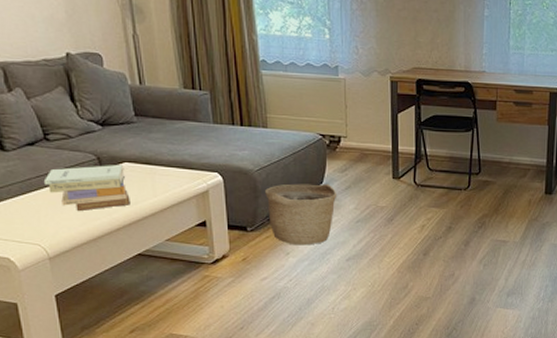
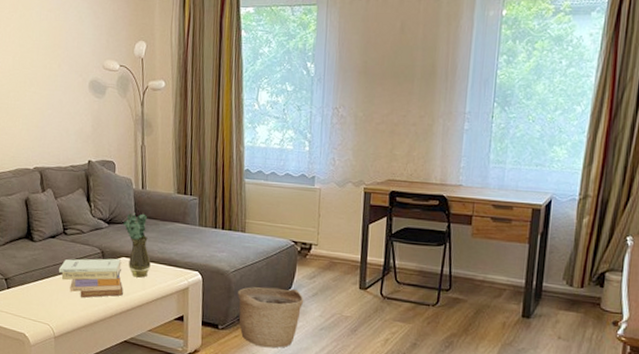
vase: none [121,110,161,184] -> present [123,211,151,278]

